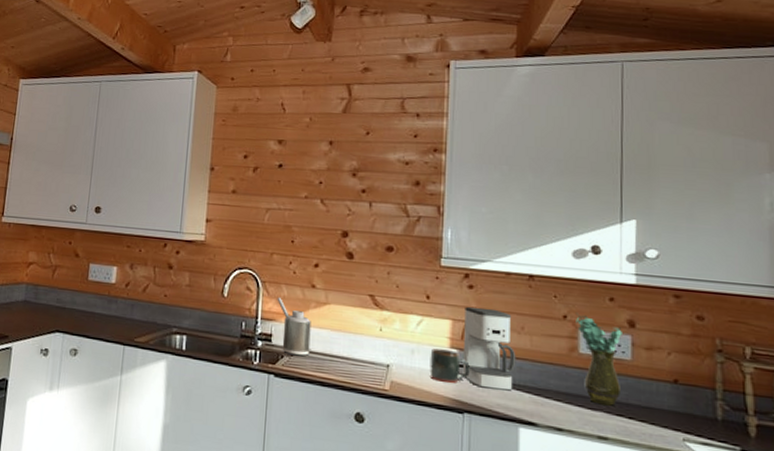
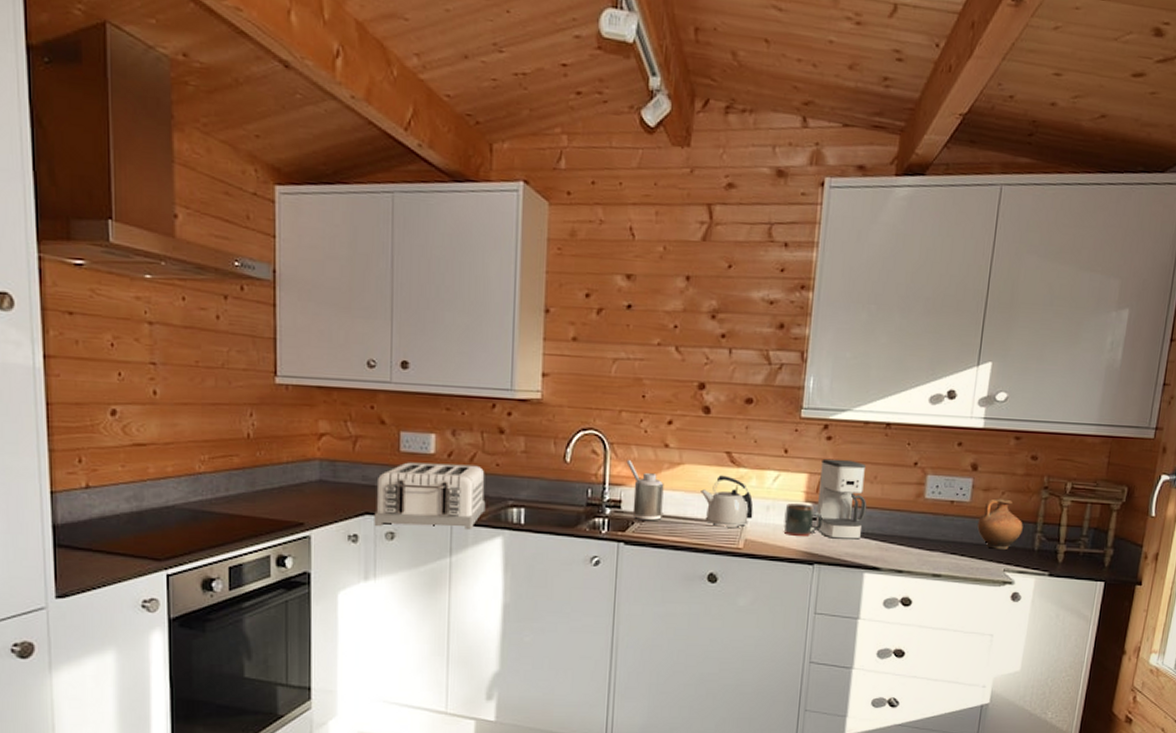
toaster: none [62,289,155,353] -> present [374,462,486,531]
kettle: none [346,316,398,369] -> present [700,475,754,528]
vase: present [576,313,622,406] -> none [925,459,966,546]
ceramic jug: none [644,358,699,417] -> present [977,498,1023,551]

